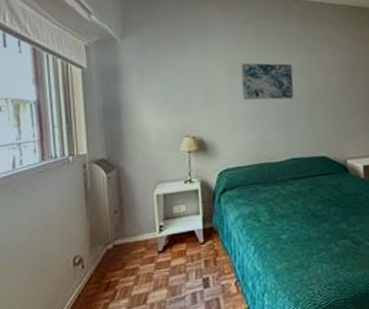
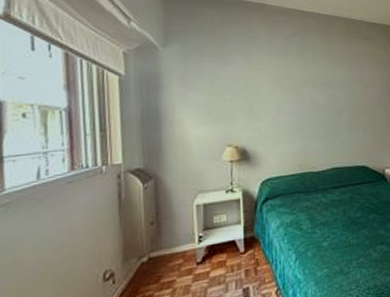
wall art: present [241,63,294,101] -> none [285,75,336,111]

